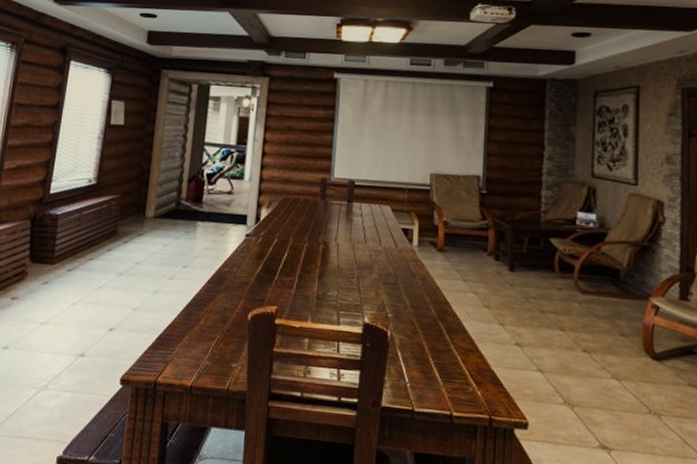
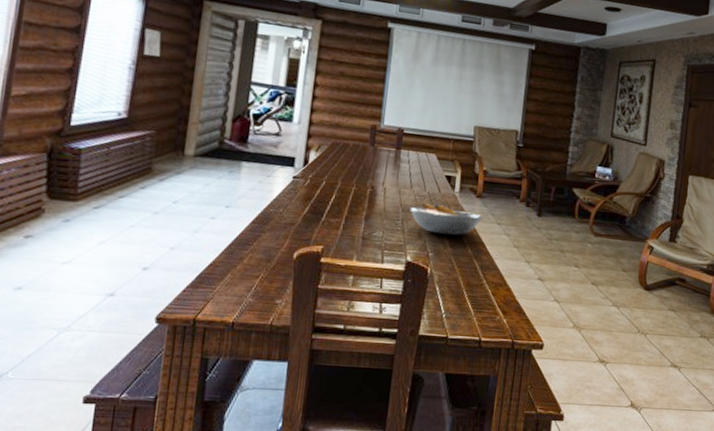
fruit bowl: none [365,258,445,294] -> present [410,202,482,236]

